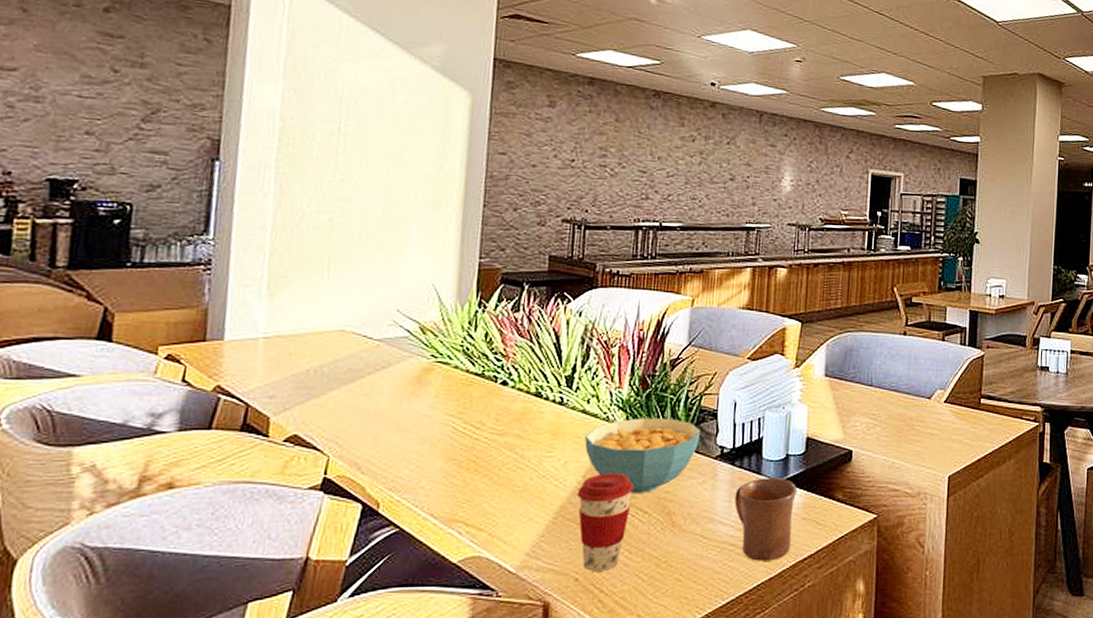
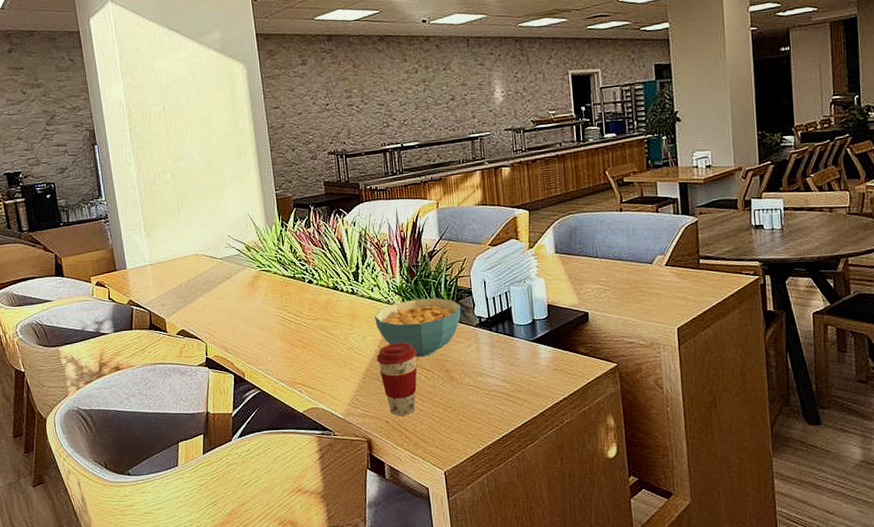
mug: present [734,478,797,561] -> none [496,338,548,404]

